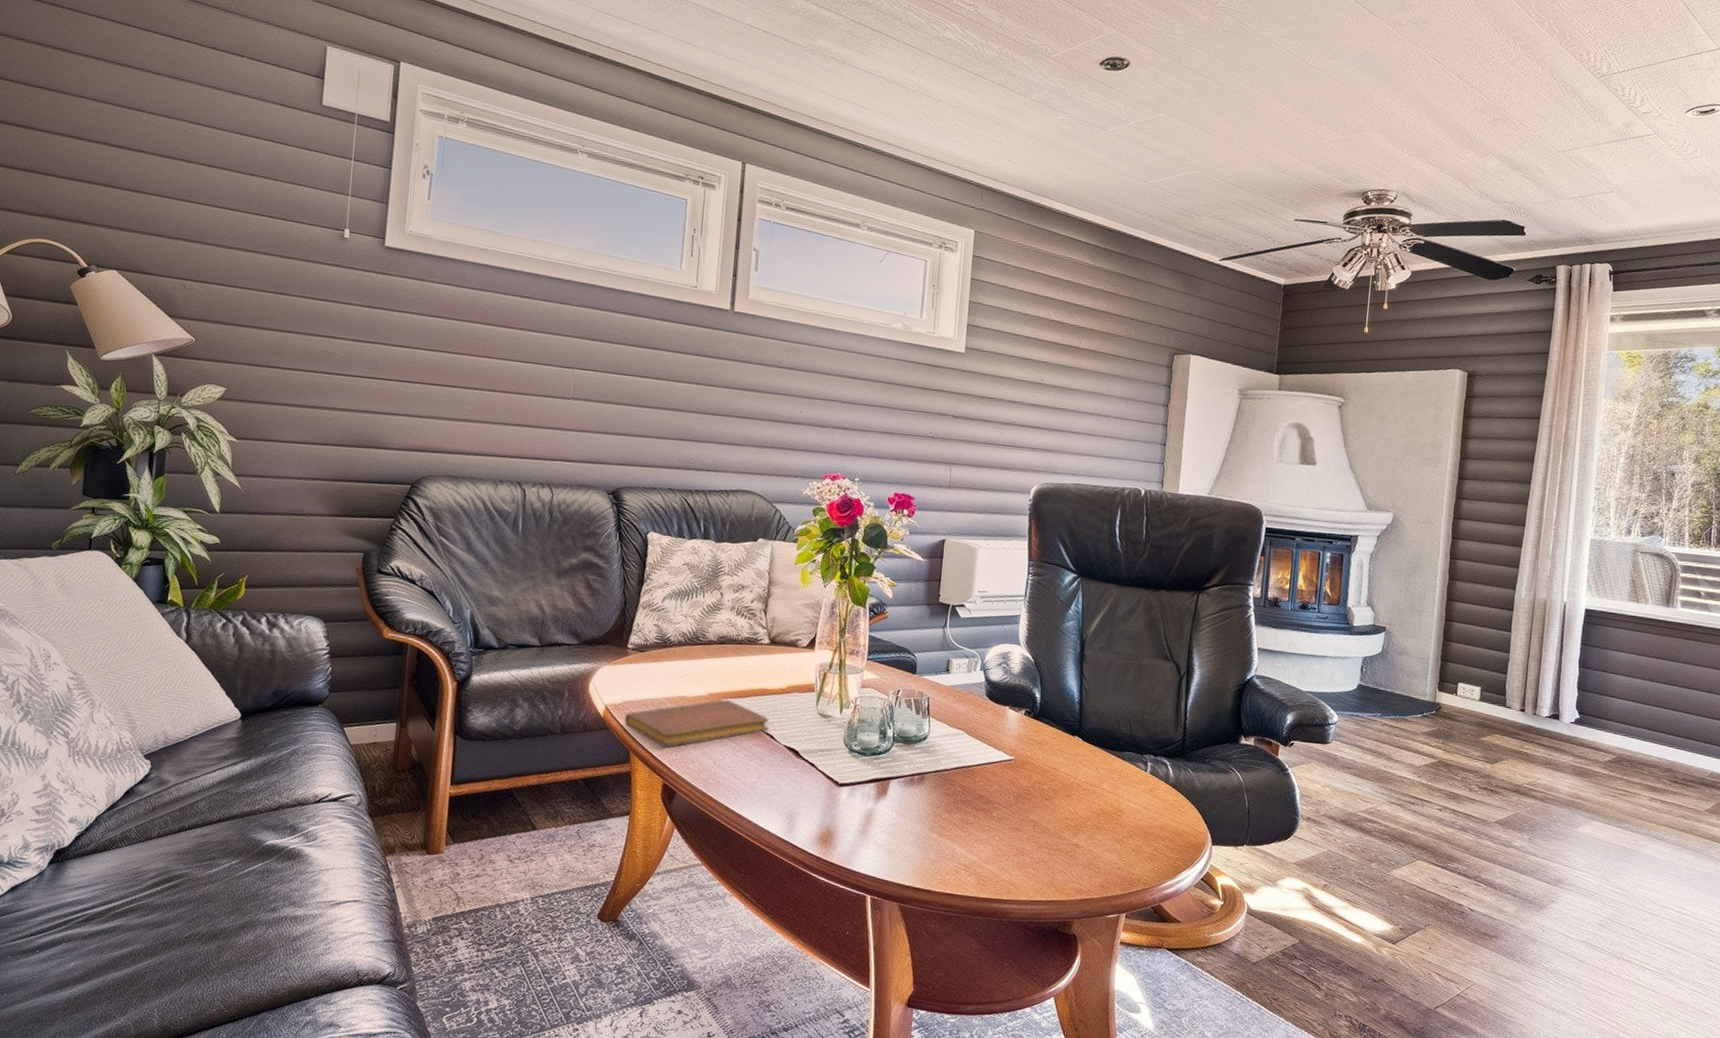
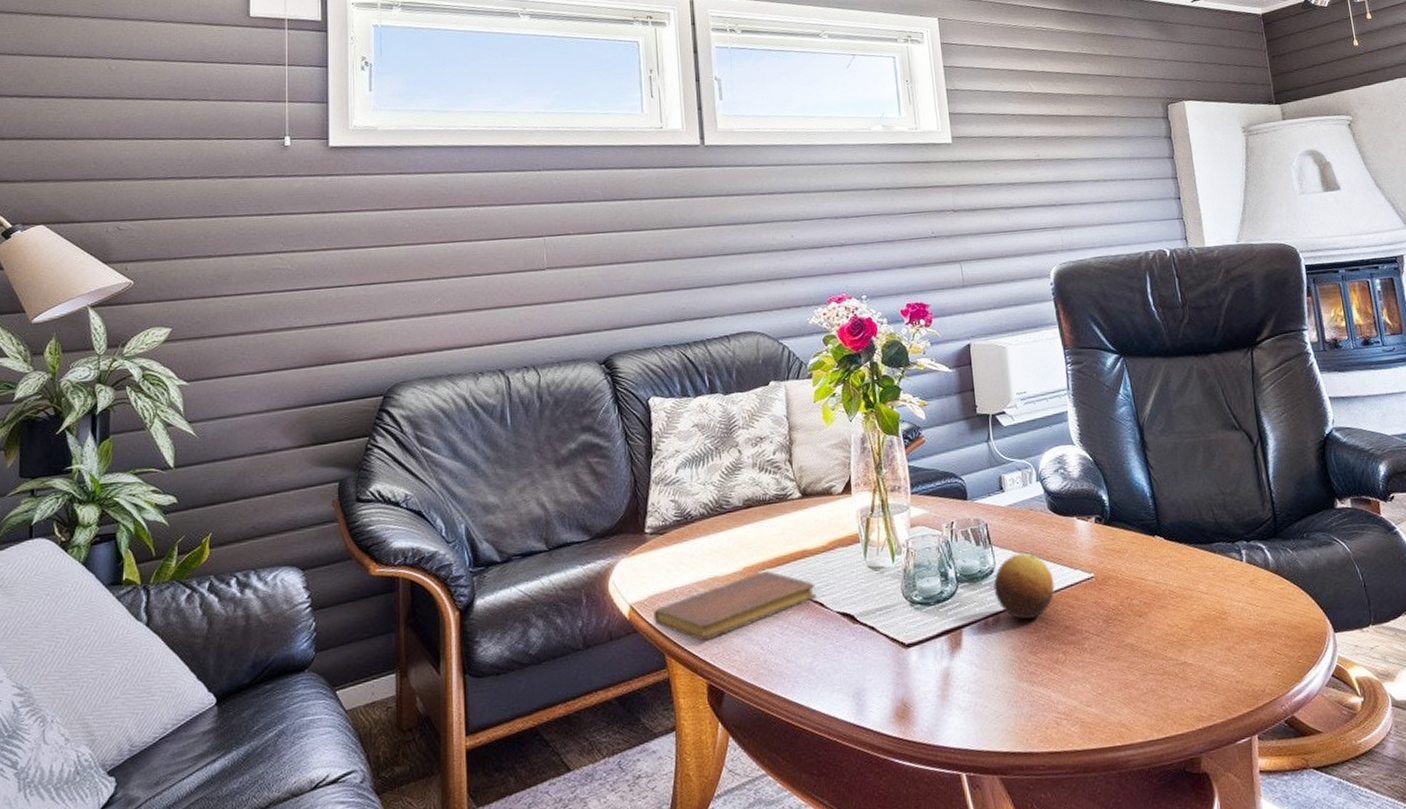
fruit: none [924,727,978,784] -> present [993,552,1055,620]

